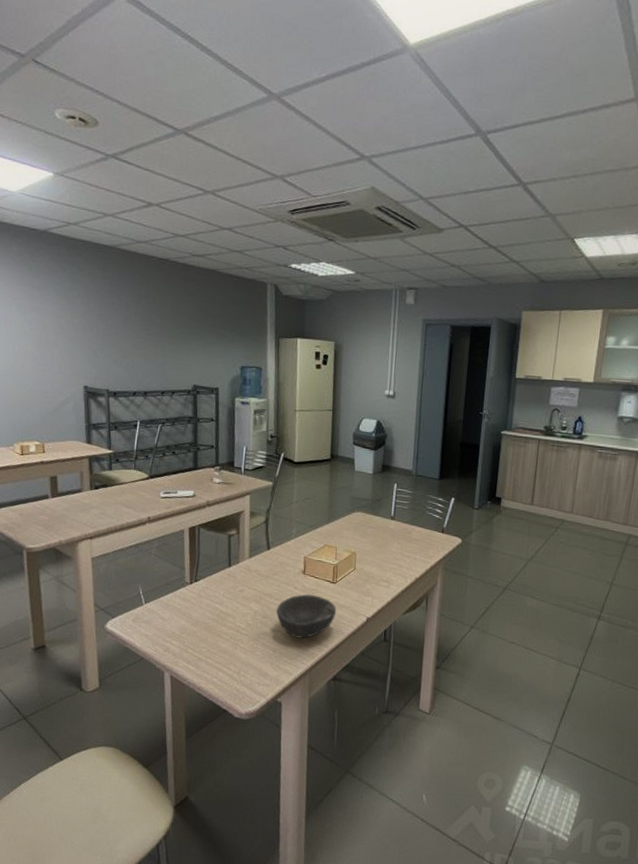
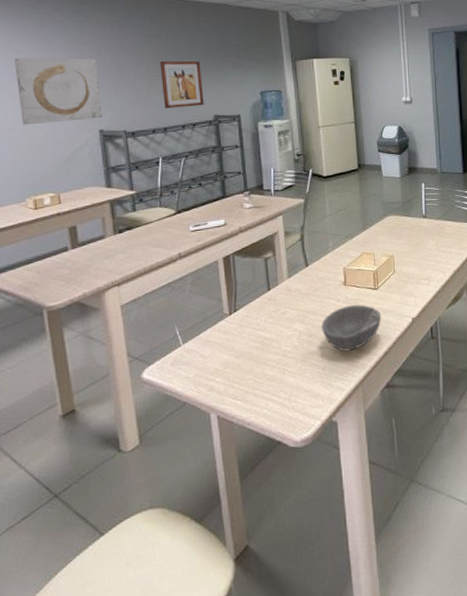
wall art: none [11,305,88,374] -> present [14,58,103,125]
wall art: none [145,323,185,374] -> present [160,60,204,109]

